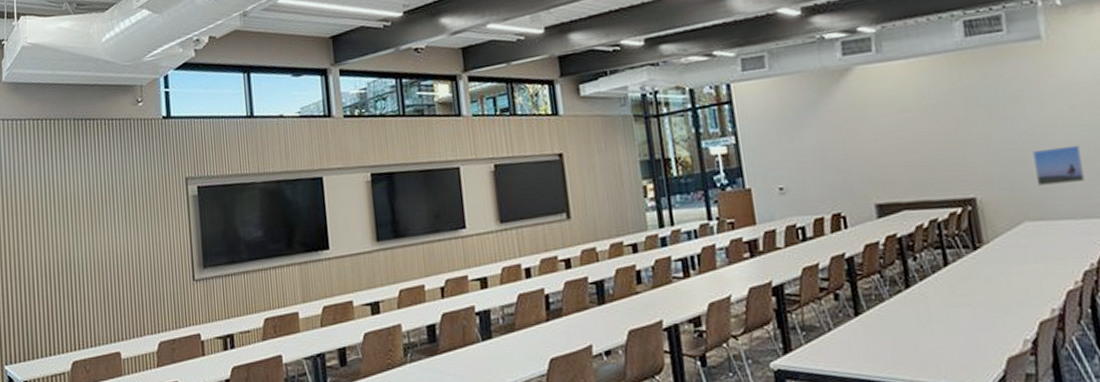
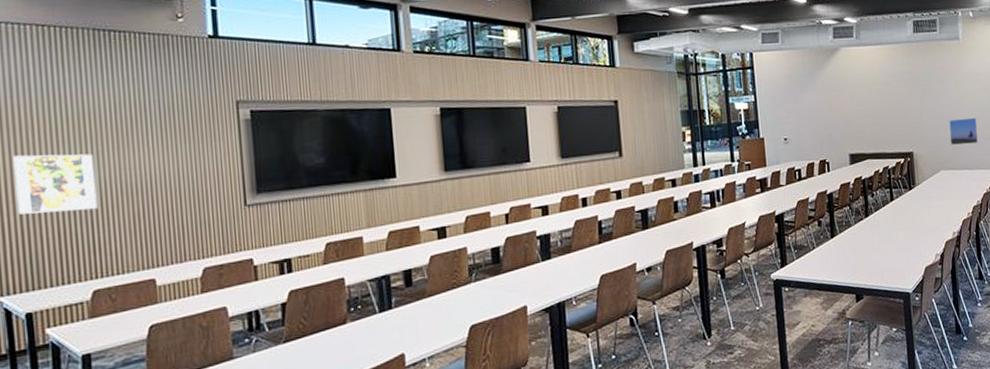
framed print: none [16,233,76,291] -> present [13,153,98,215]

